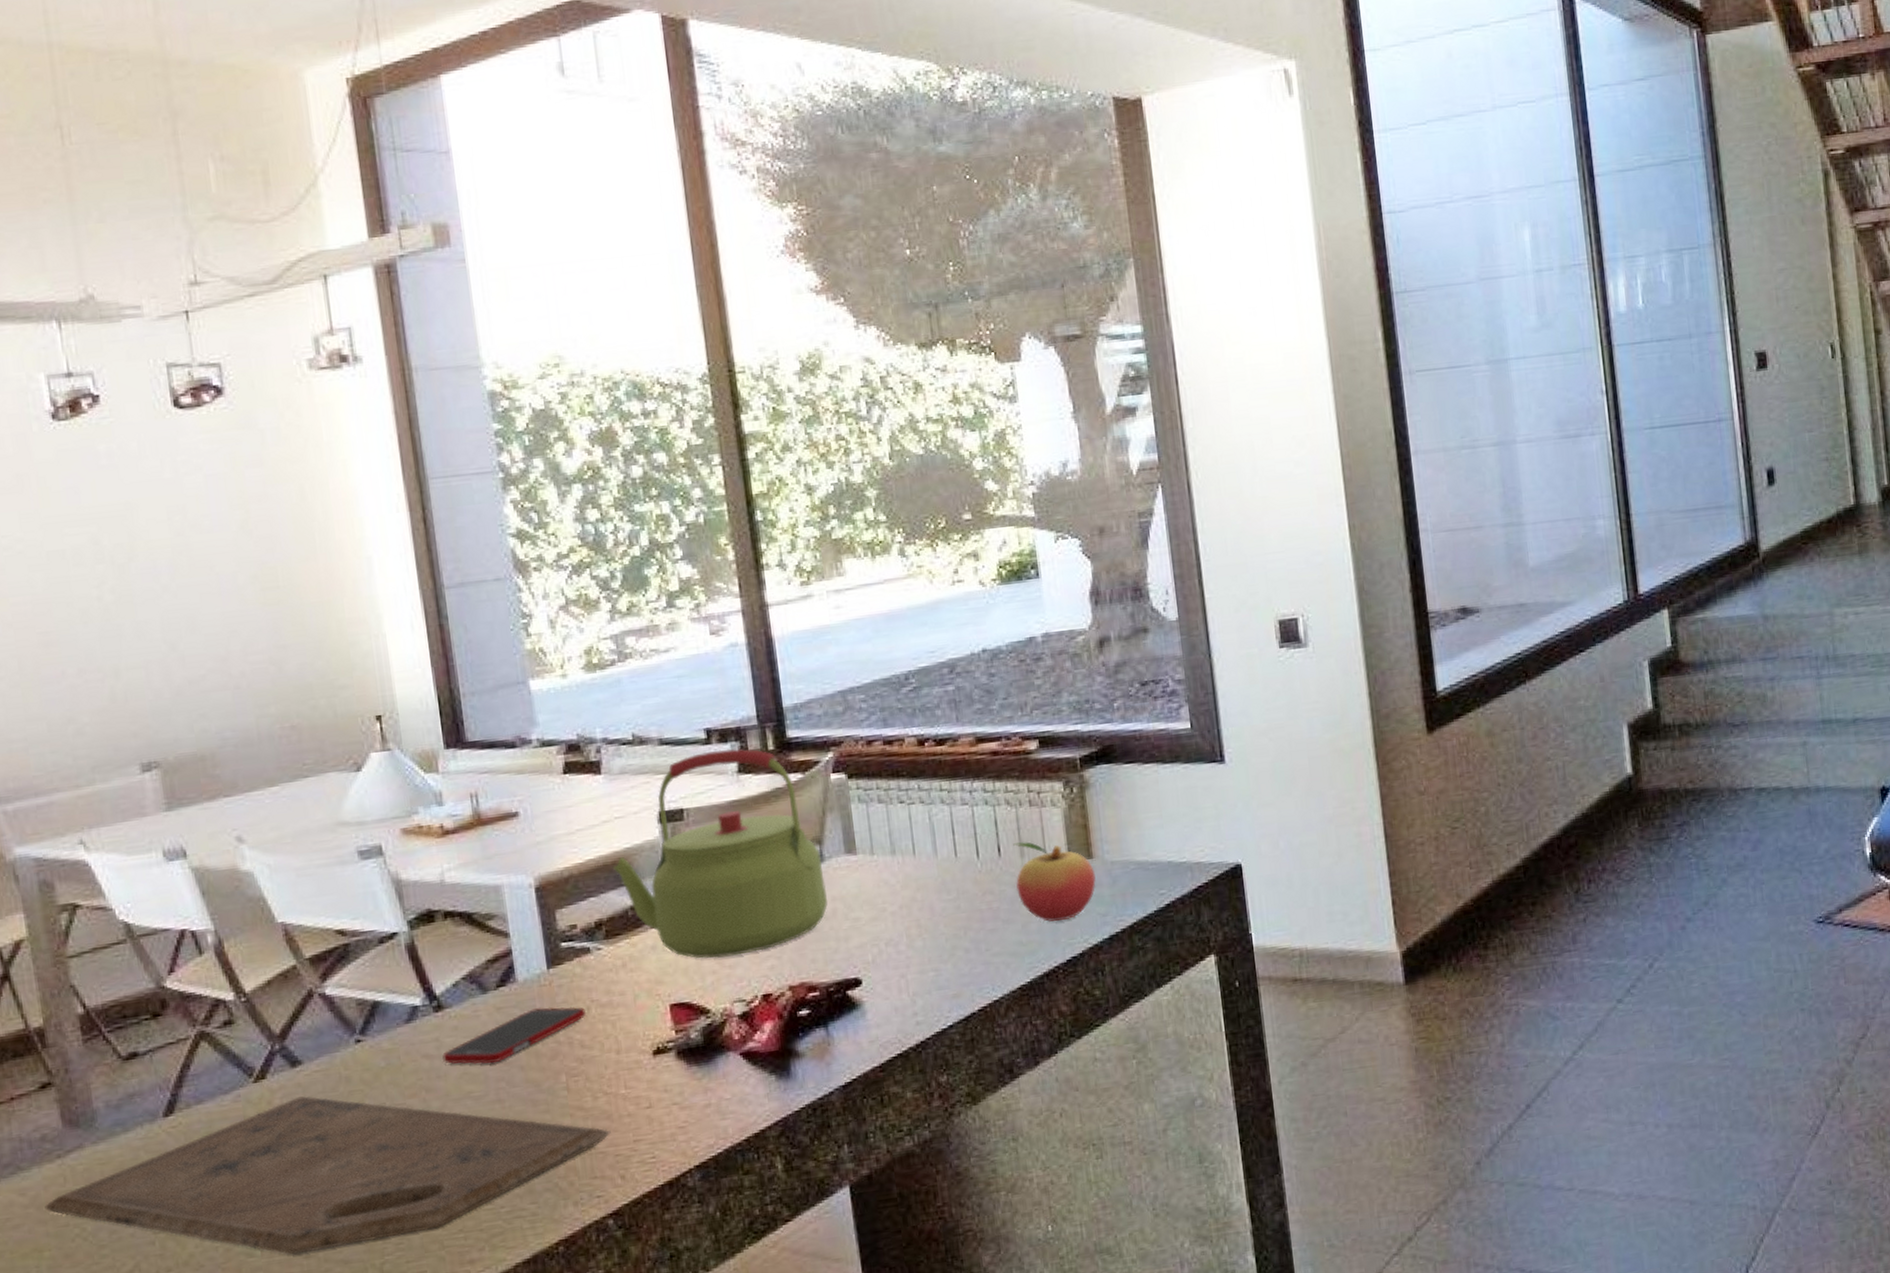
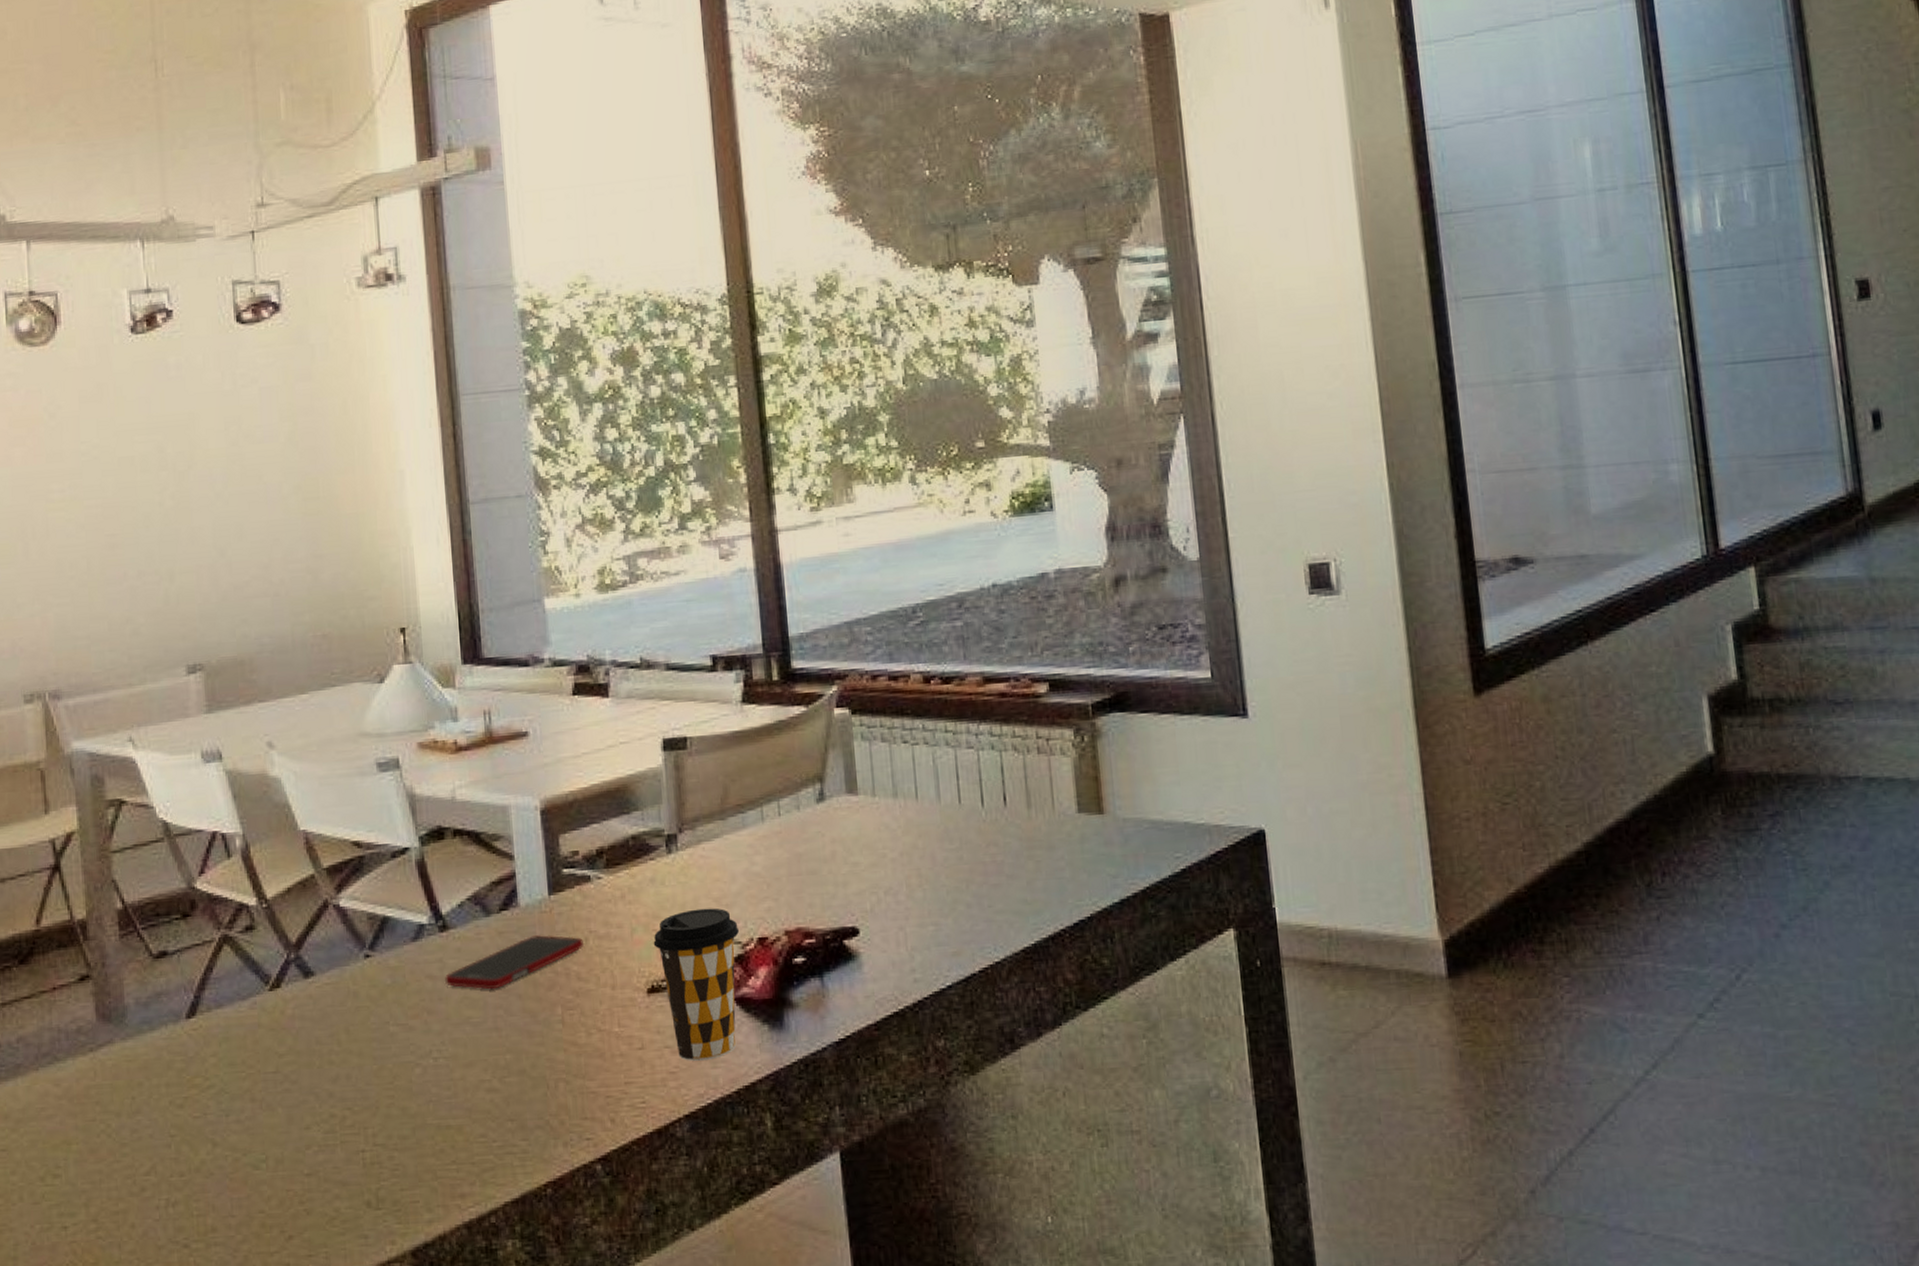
cutting board: present [44,1095,611,1256] -> none [75,1007,603,1171]
kettle: present [612,748,828,959] -> none [615,677,827,896]
coffee cup: none [657,970,744,1115] -> present [653,908,739,1061]
fruit: present [1013,842,1096,922] -> none [1019,792,1107,881]

